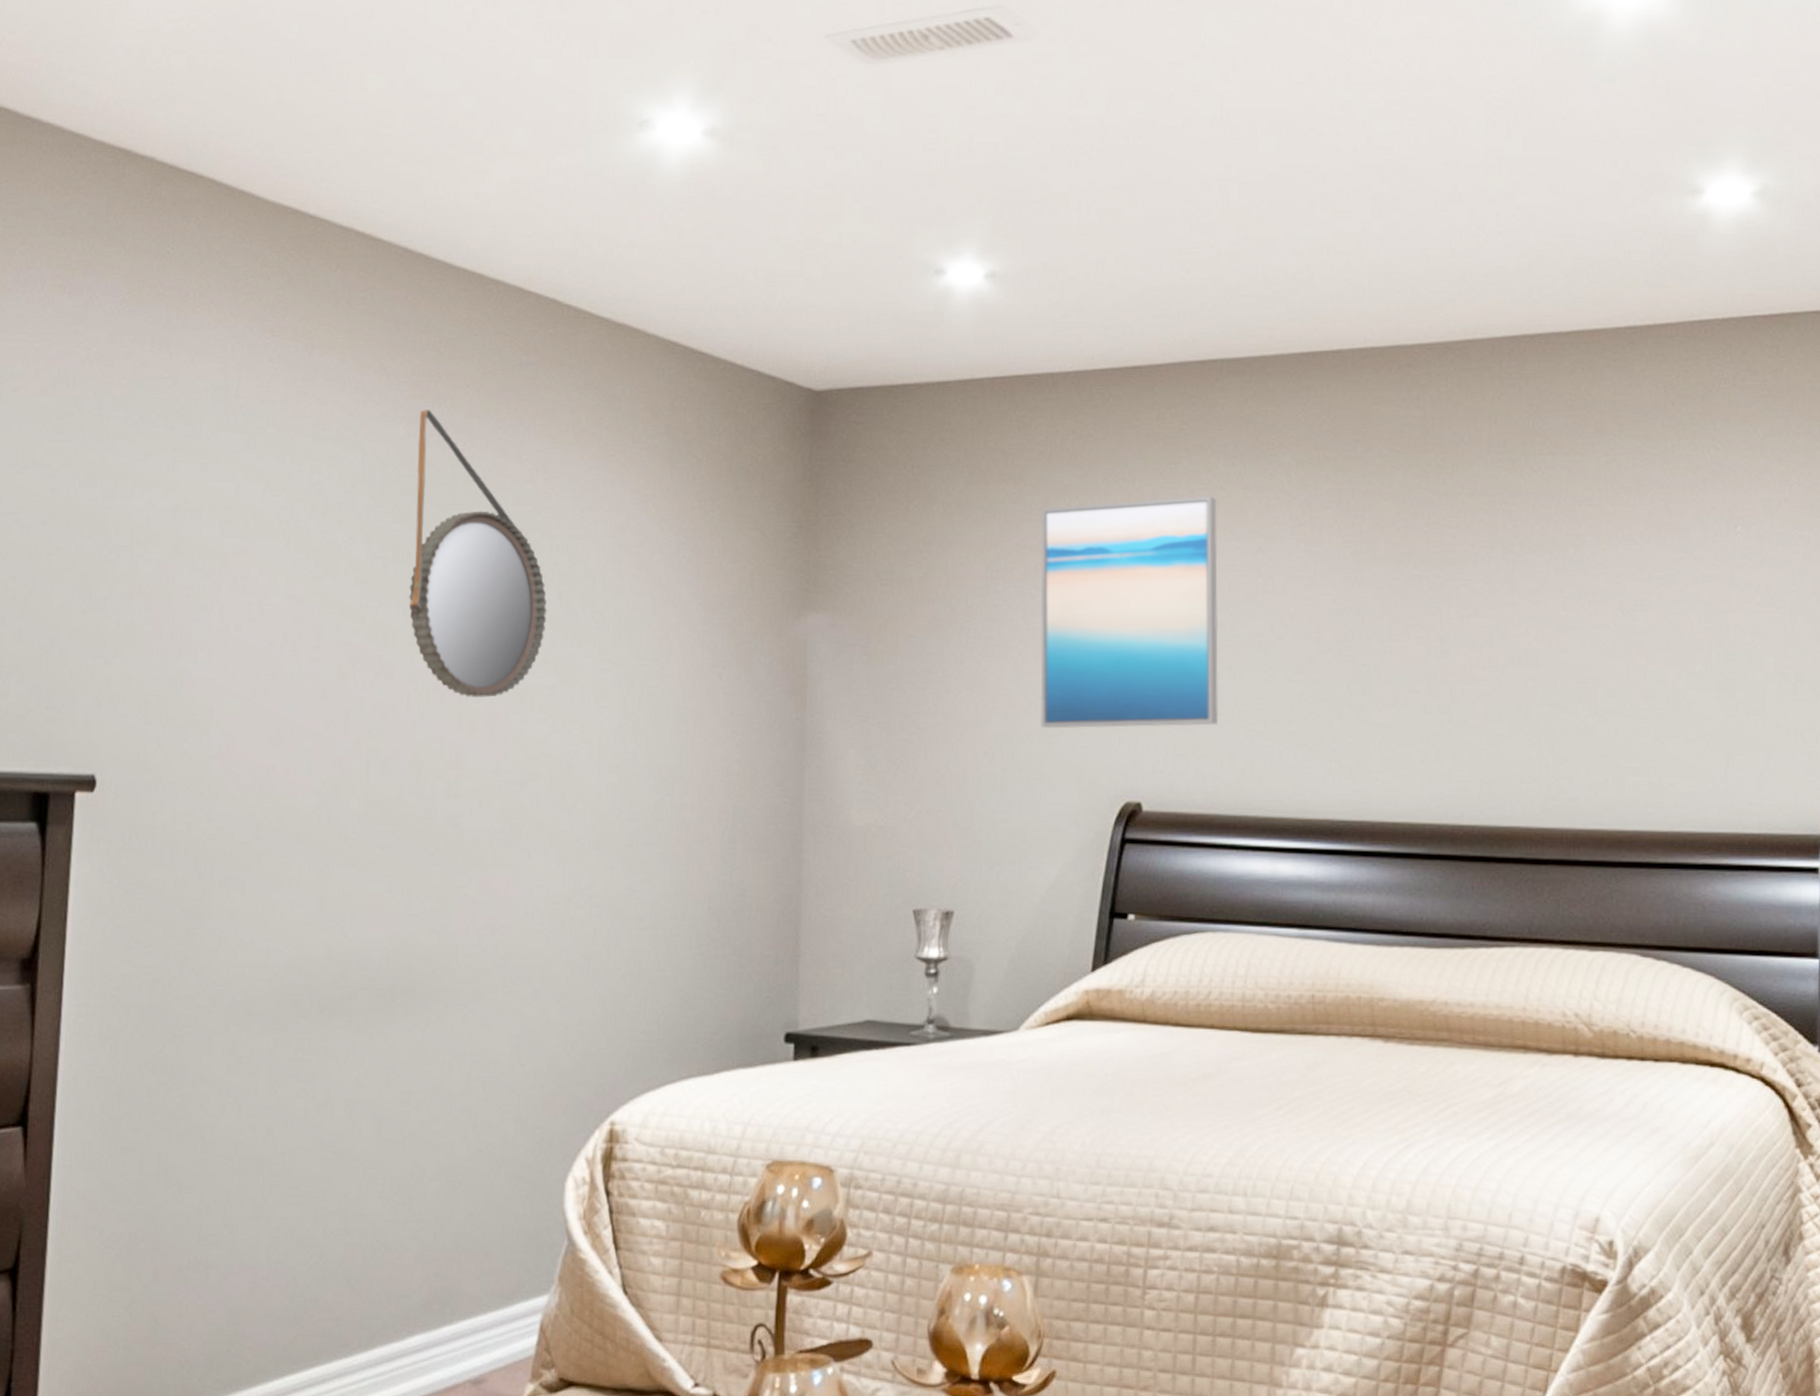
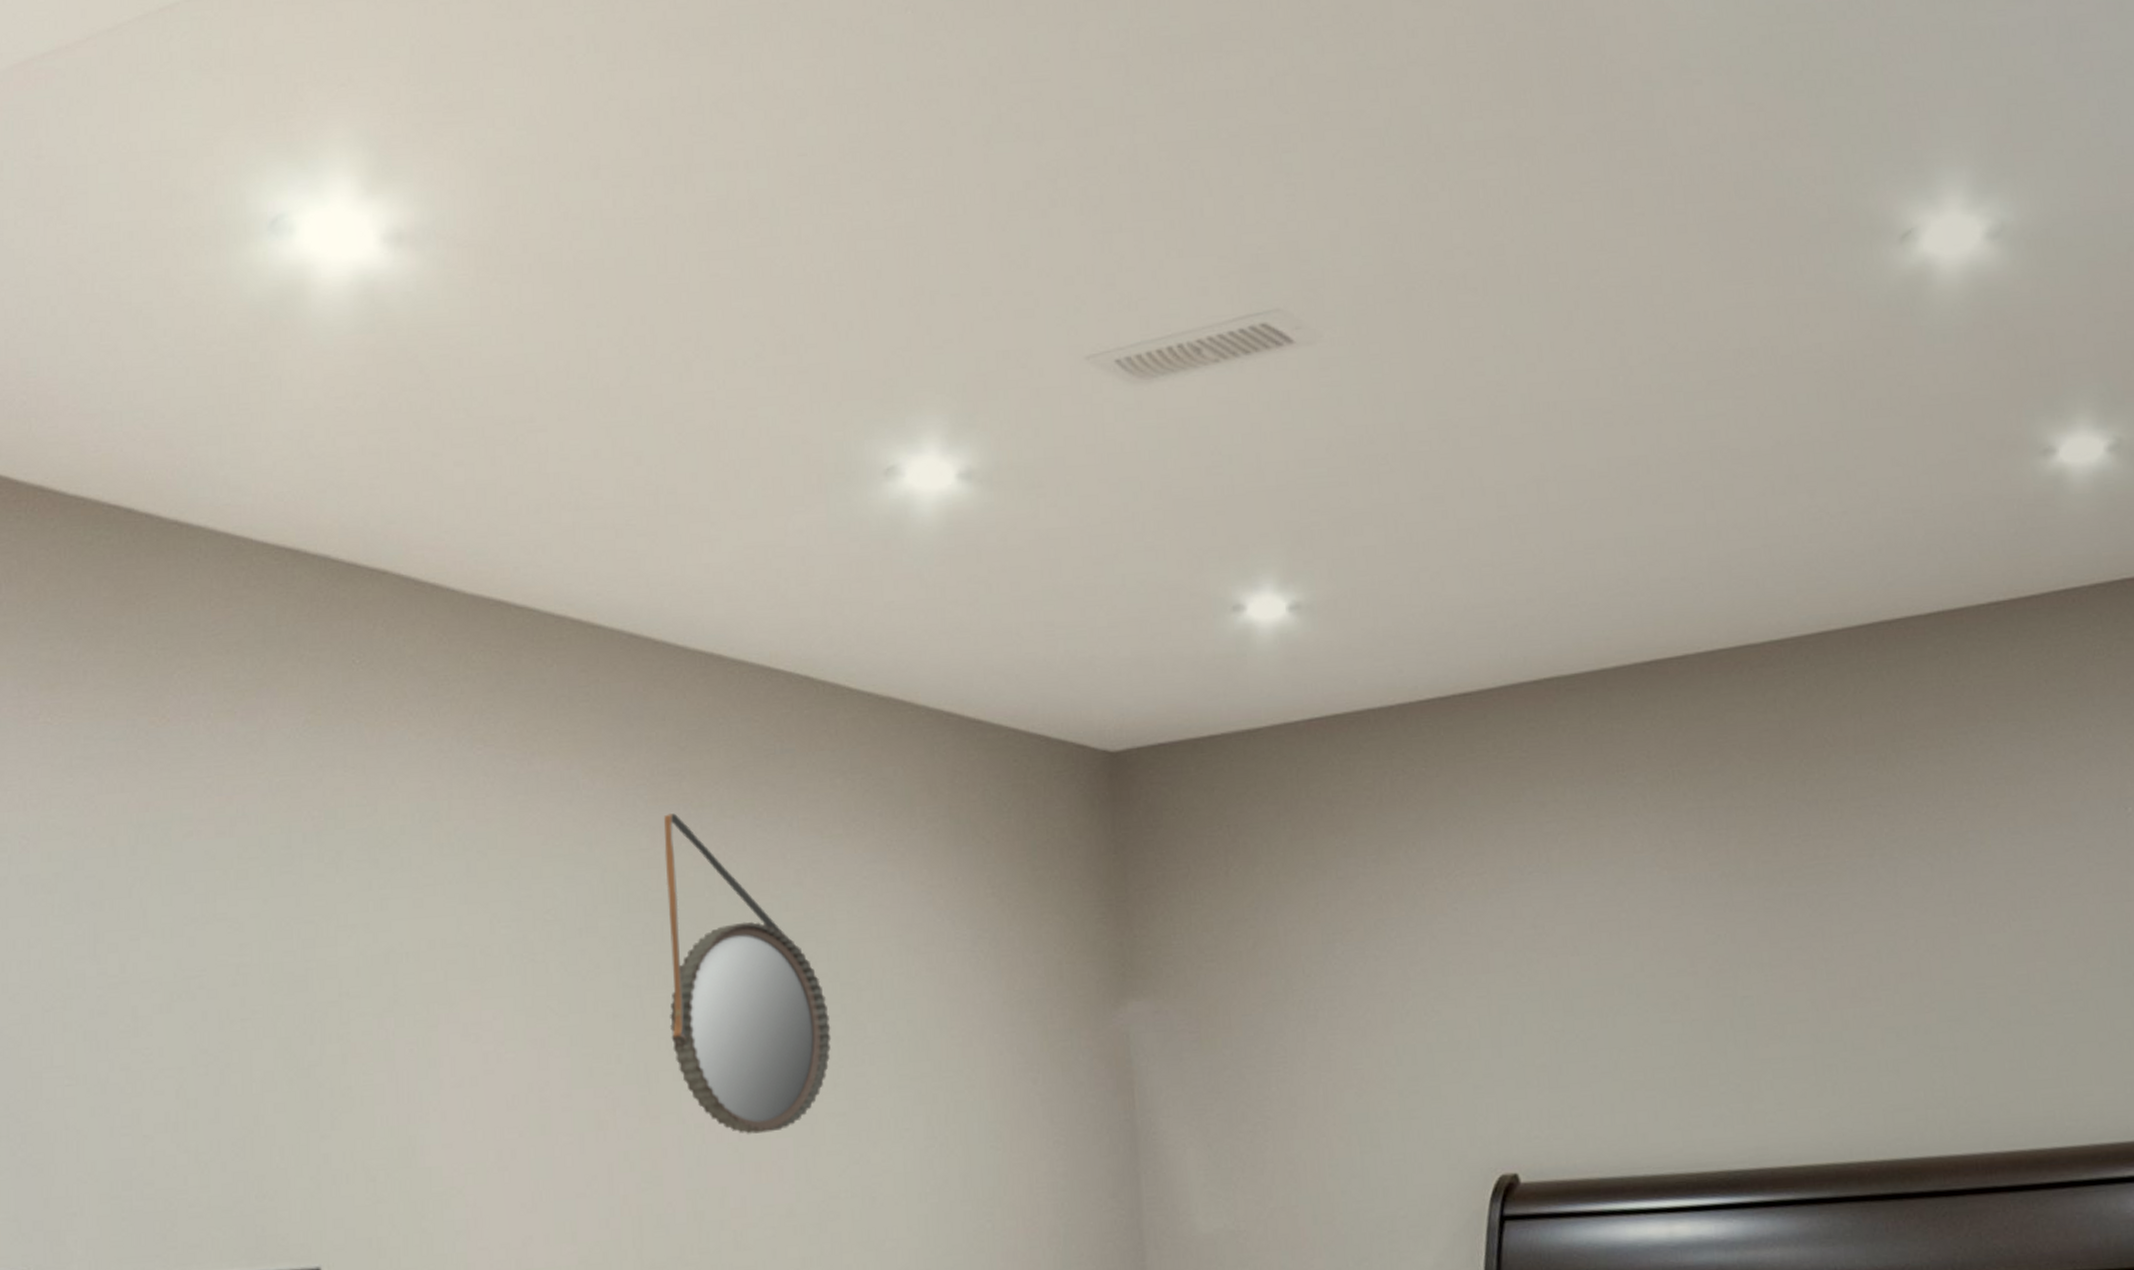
wall art: present [1040,496,1219,729] -> none [1376,828,1594,1103]

